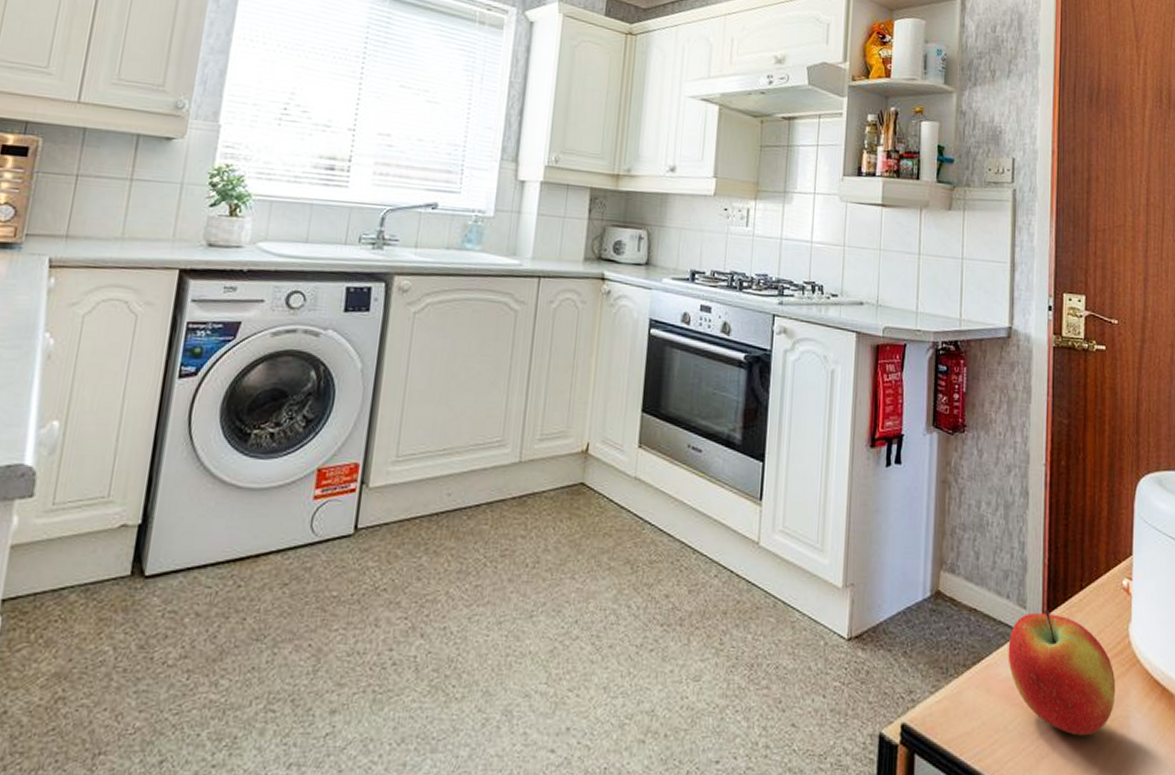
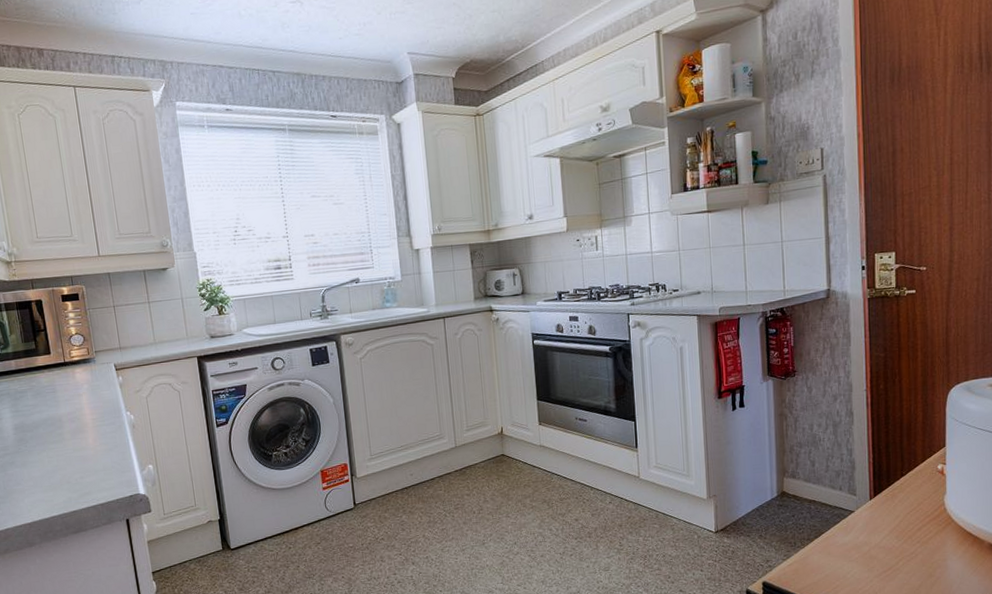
apple: present [1008,611,1116,736] -> none [843,495,935,576]

